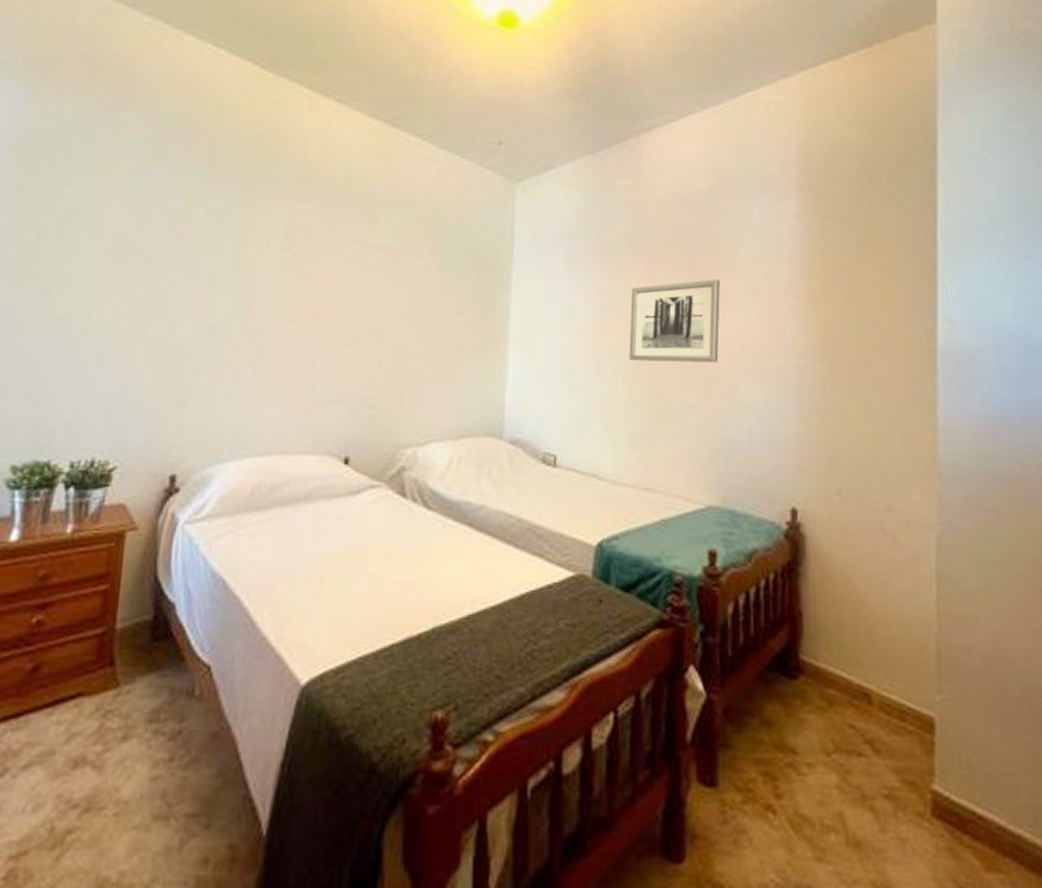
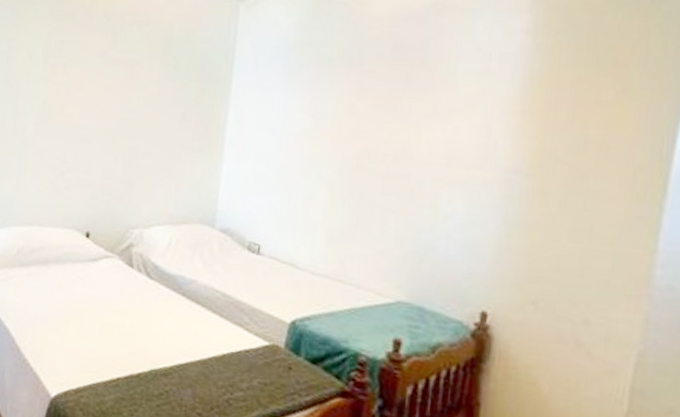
wall art: present [629,279,720,363] -> none [334,94,433,173]

